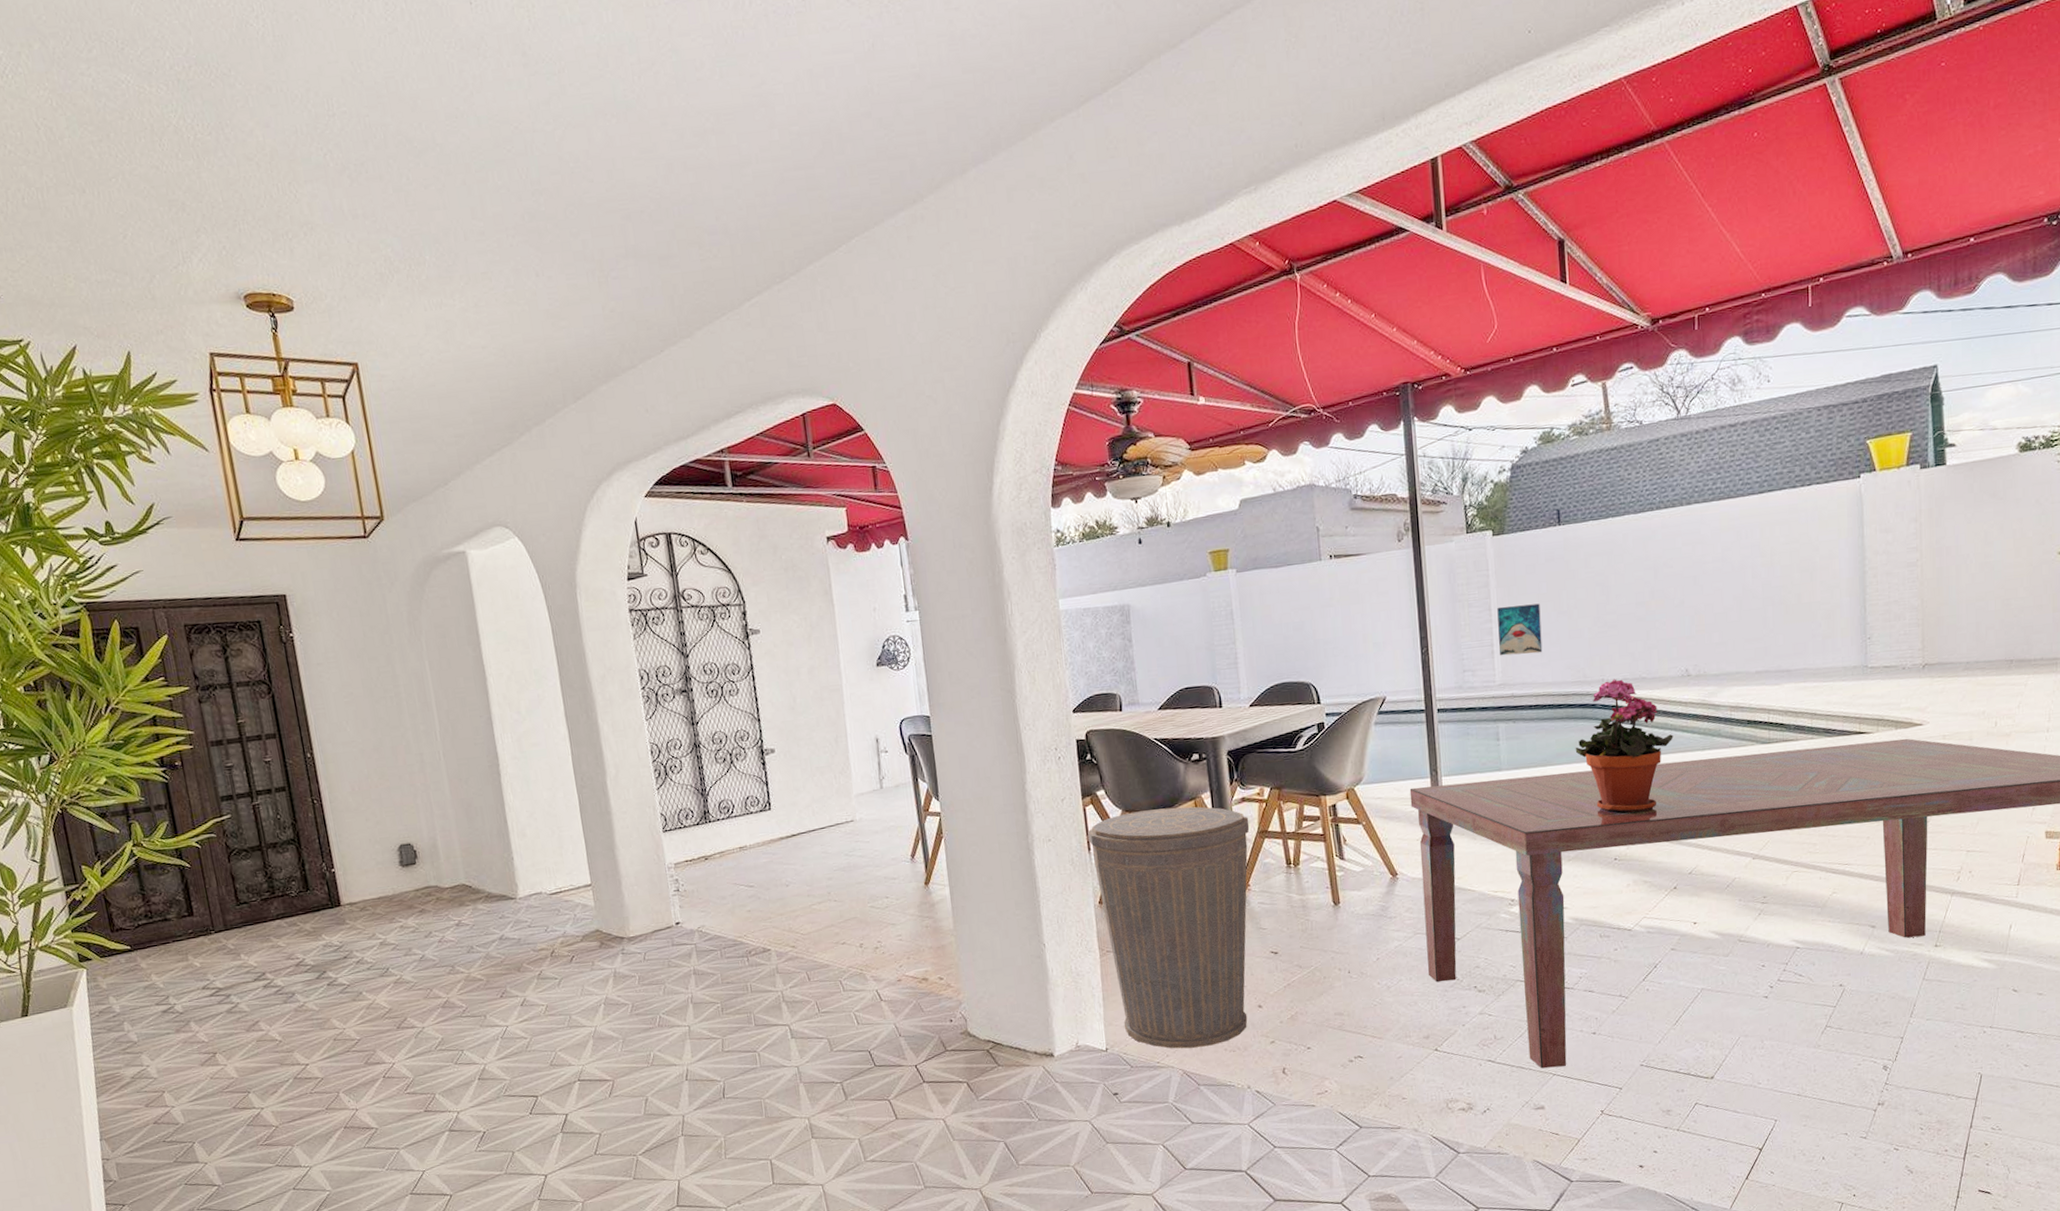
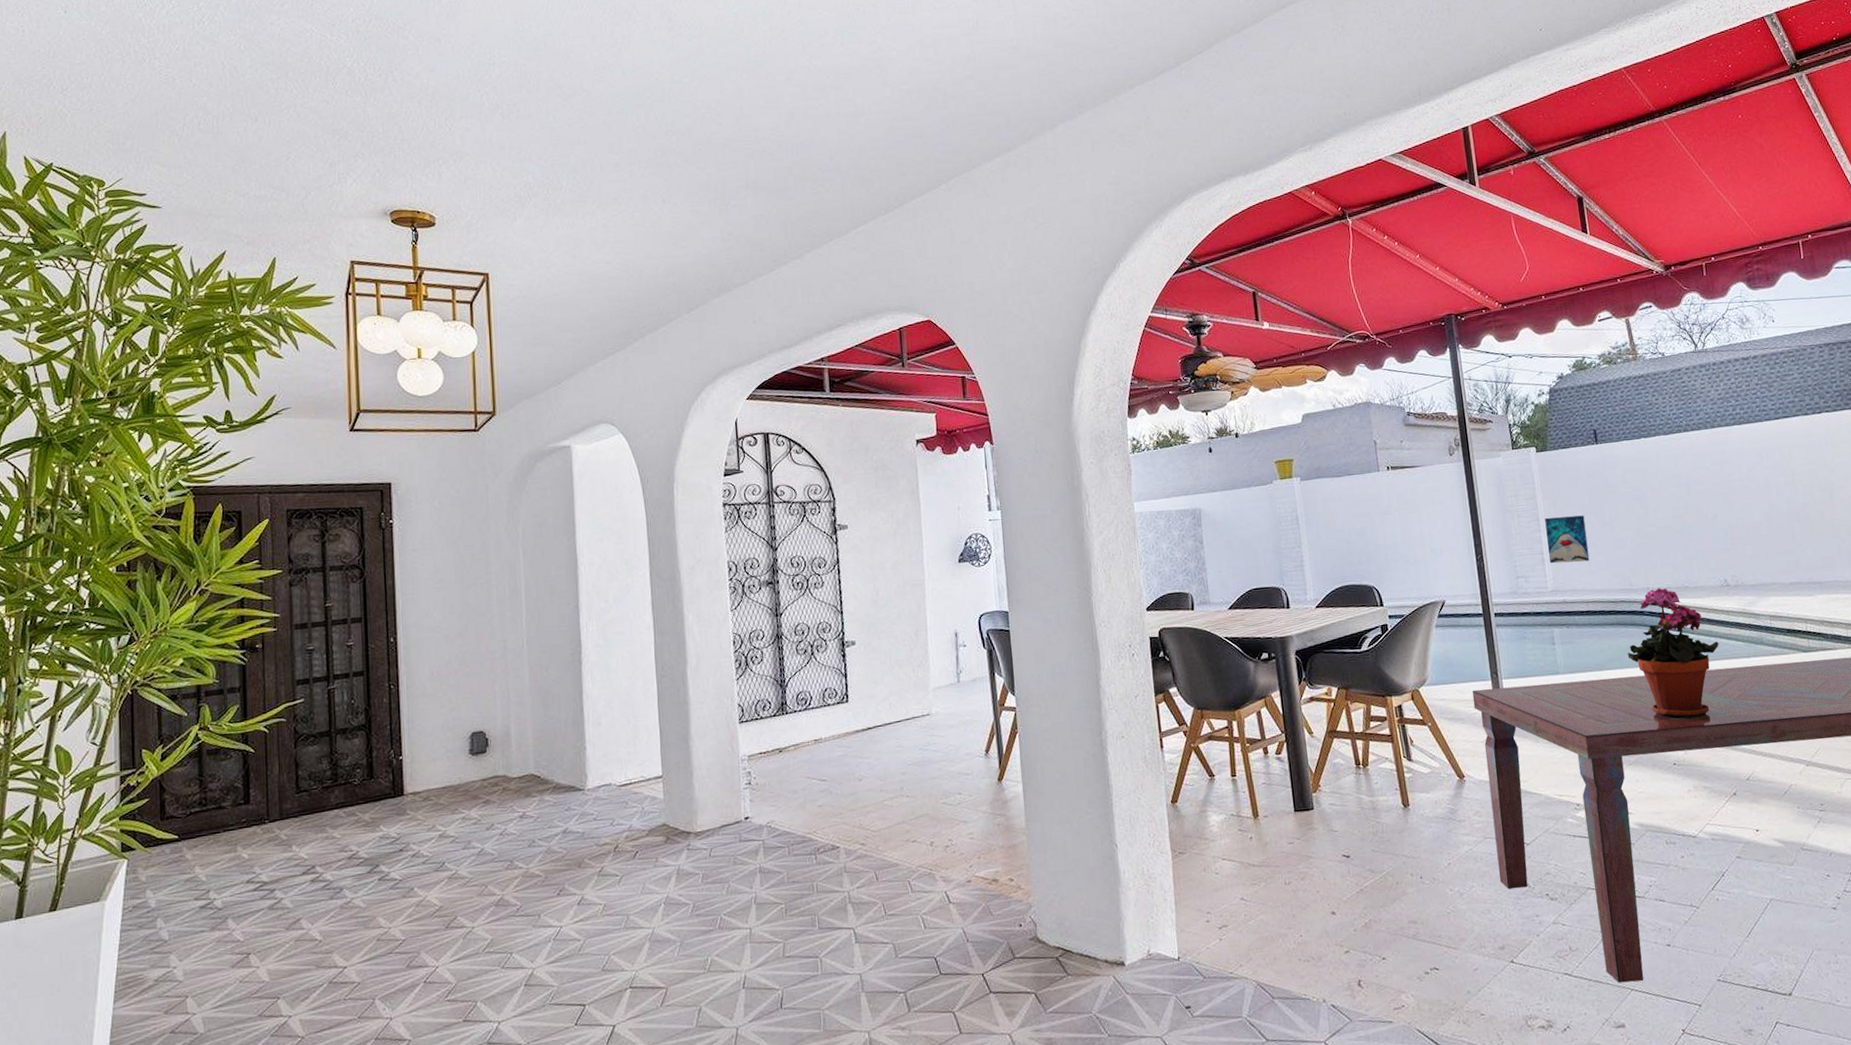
trash can: present [1087,806,1250,1049] -> none [1160,705,1321,958]

